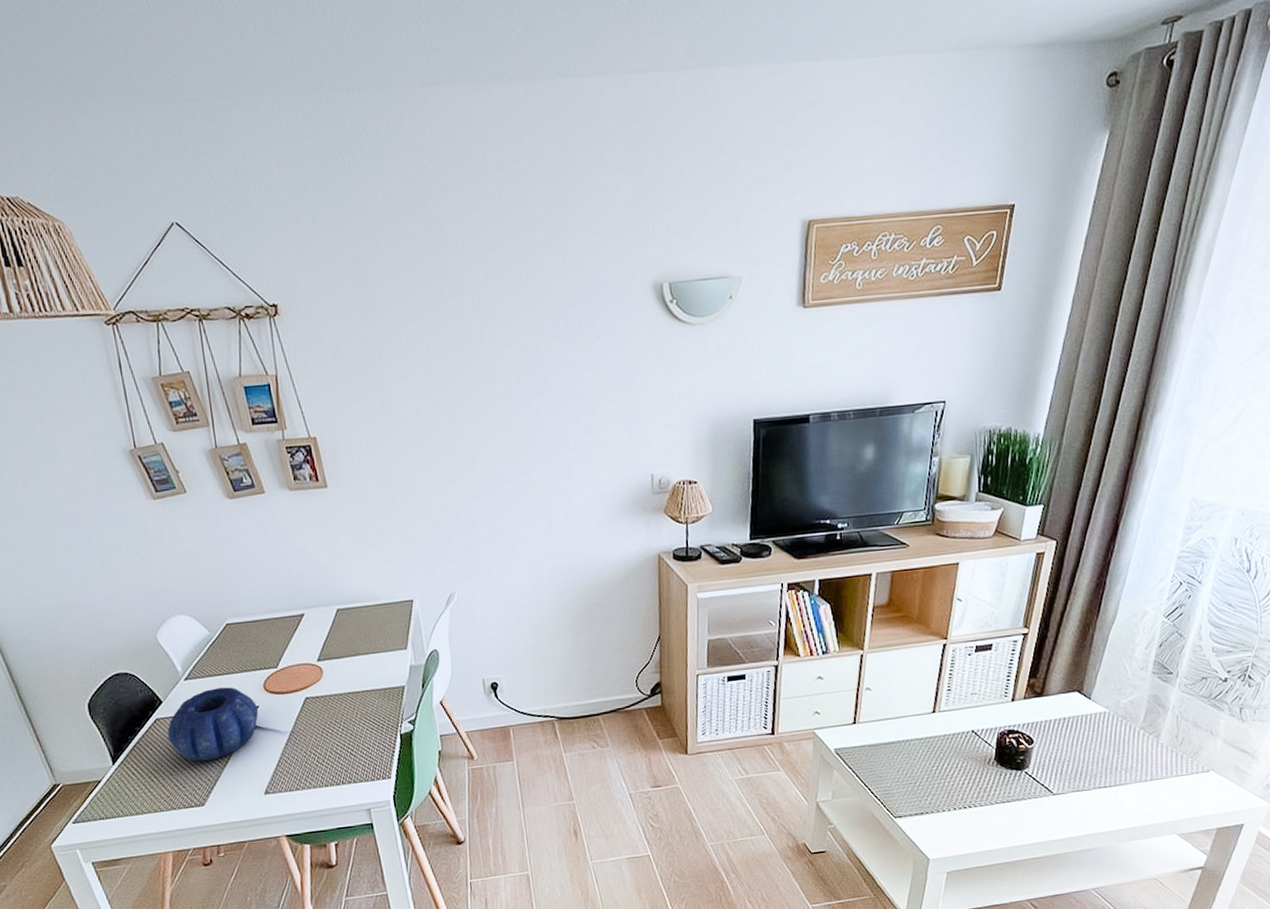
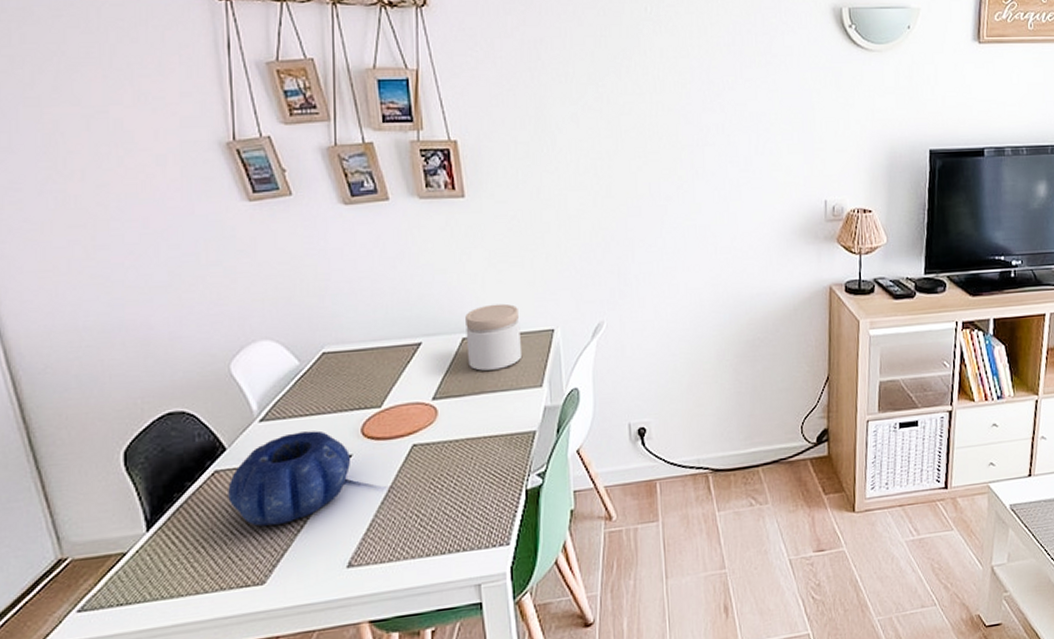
jar: none [338,579,388,636] -> present [465,303,523,371]

